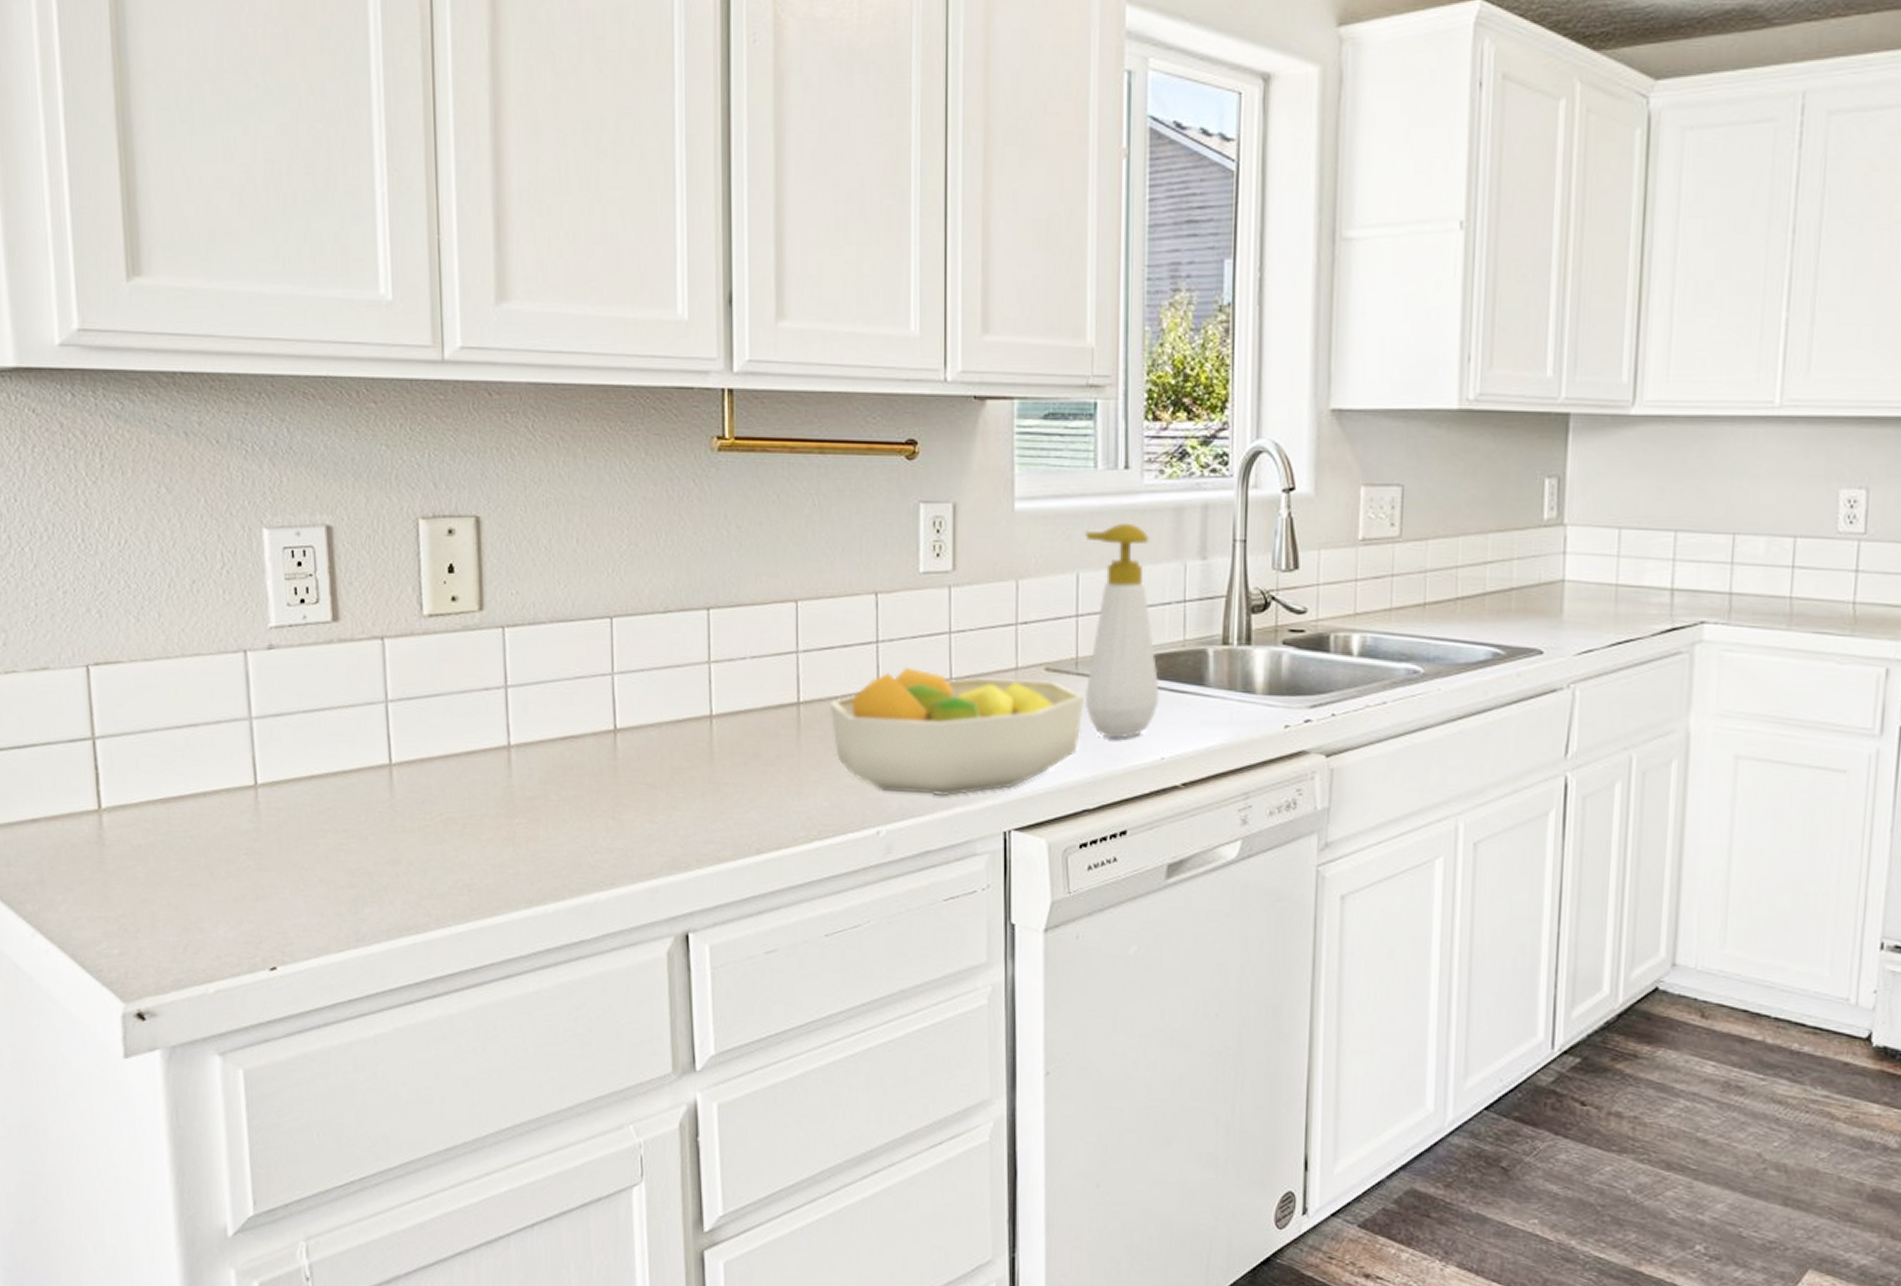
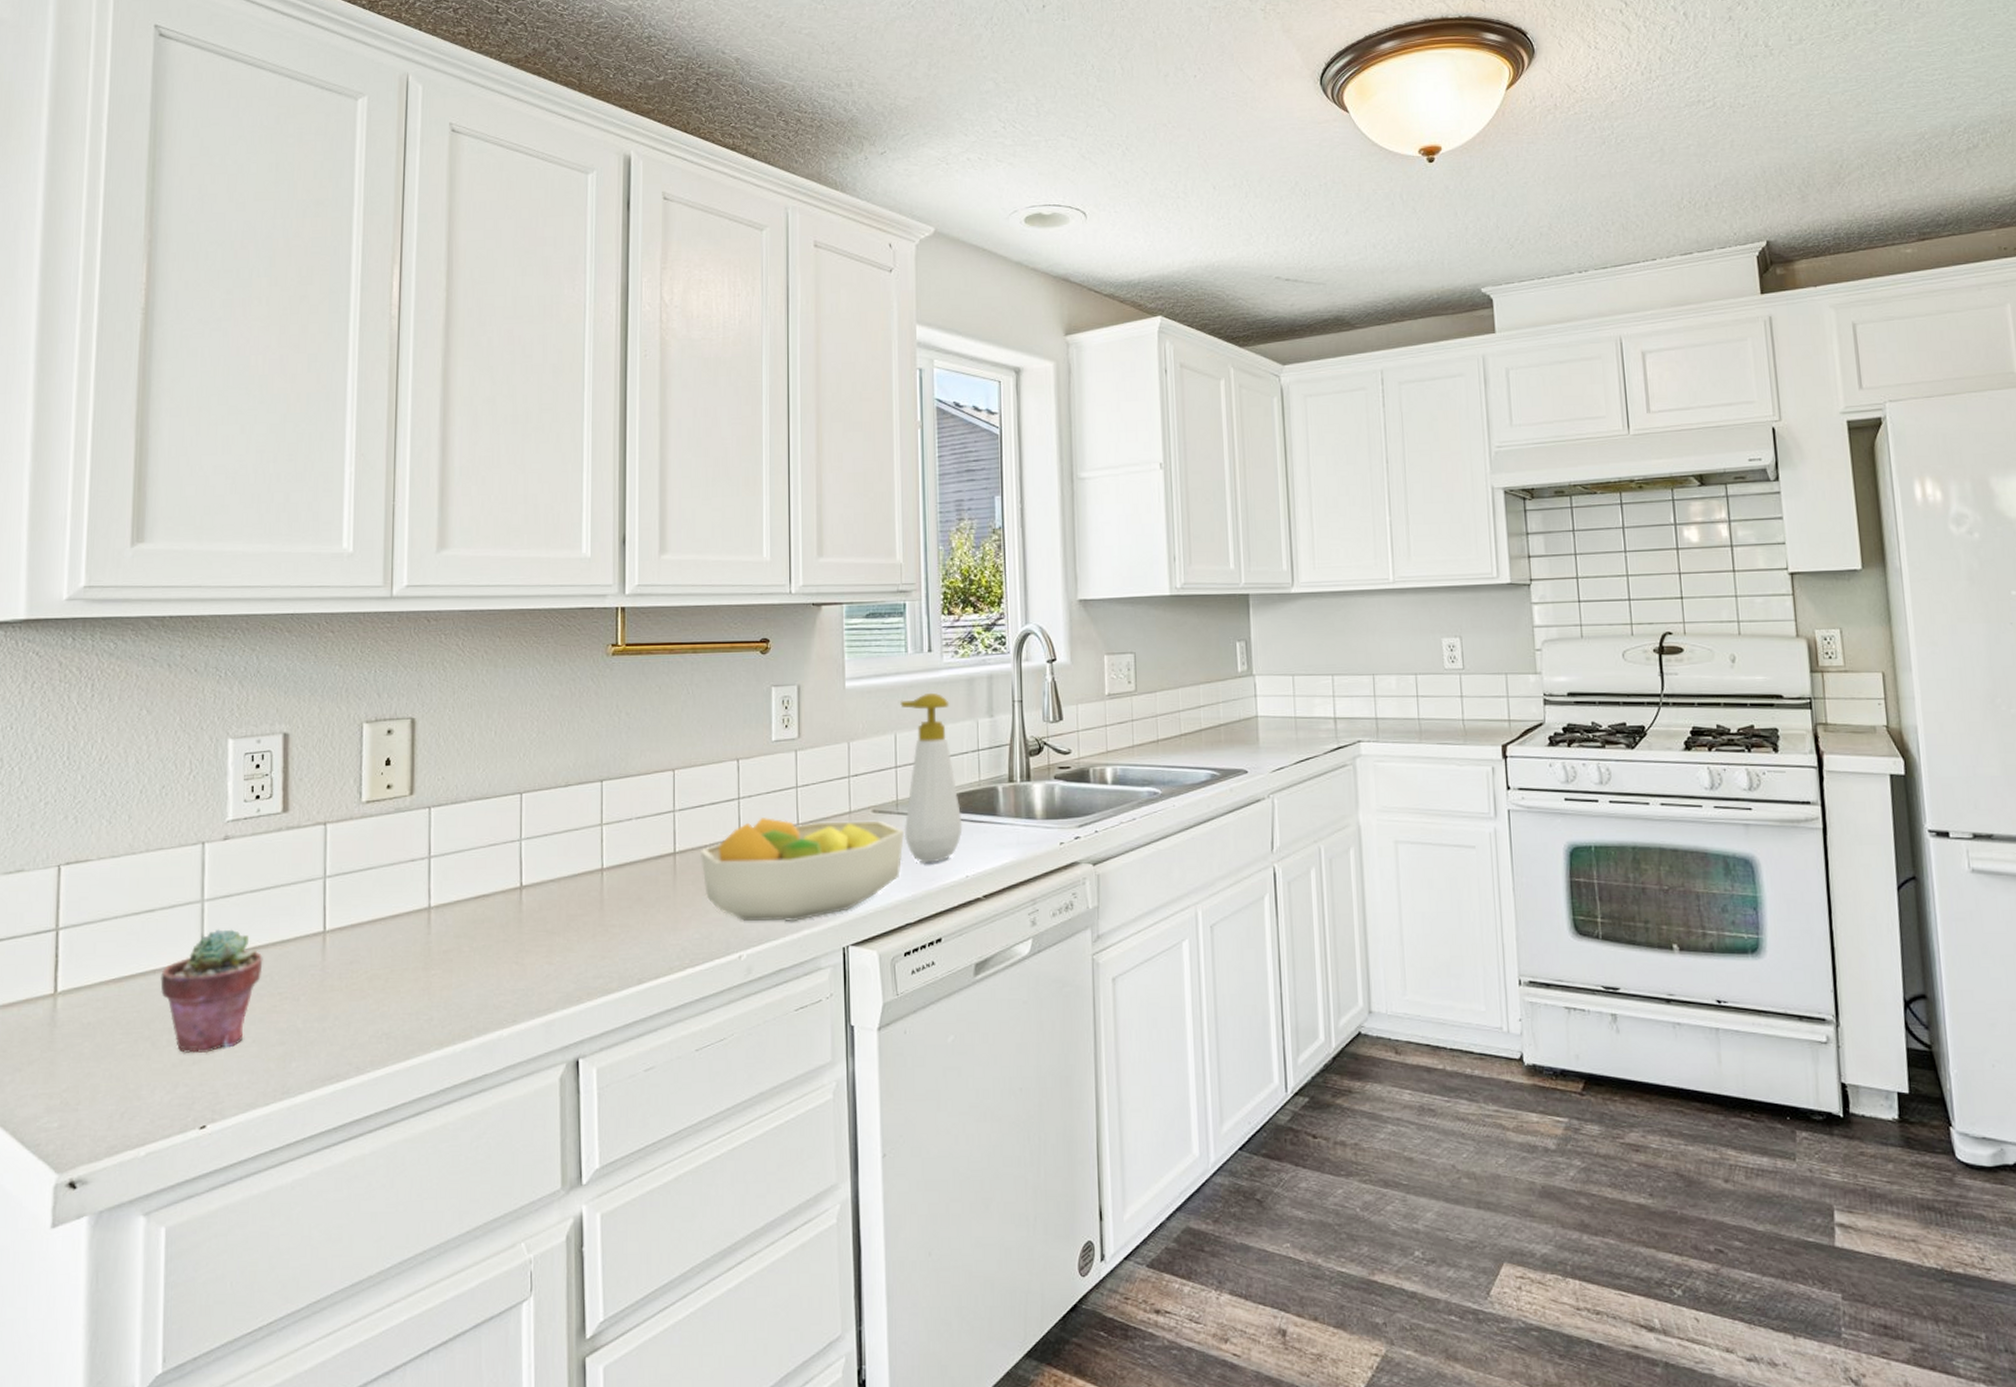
potted succulent: none [212,752,324,890] -> present [160,929,263,1054]

